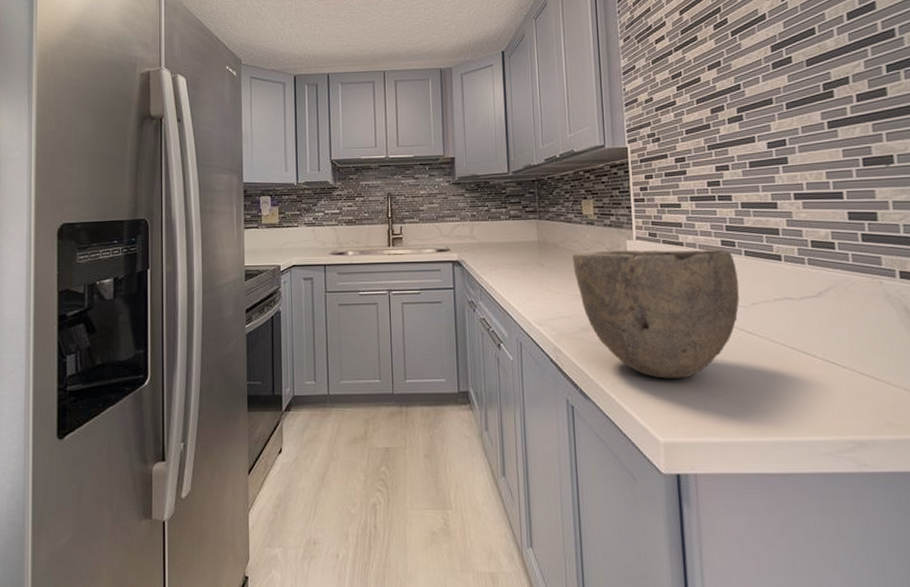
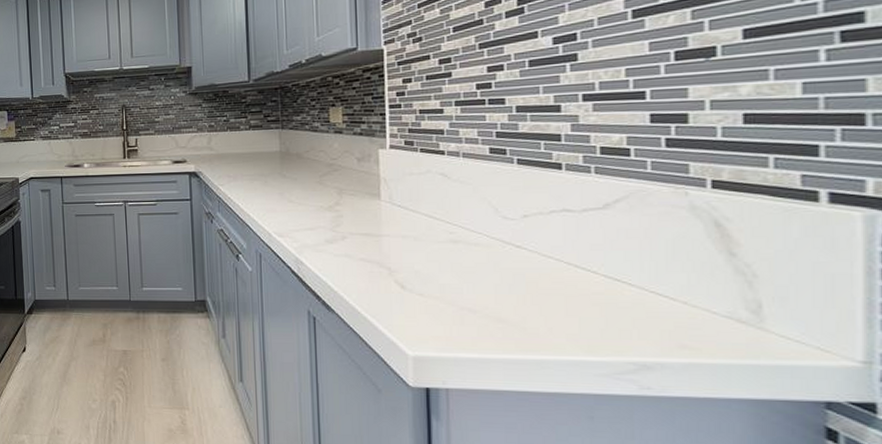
bowl: present [572,249,739,379] -> none [317,157,508,293]

